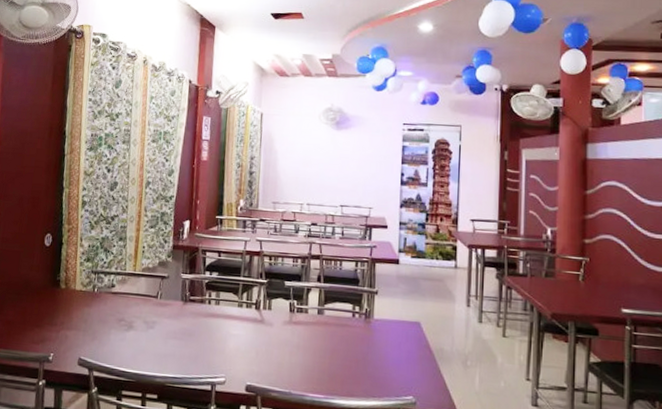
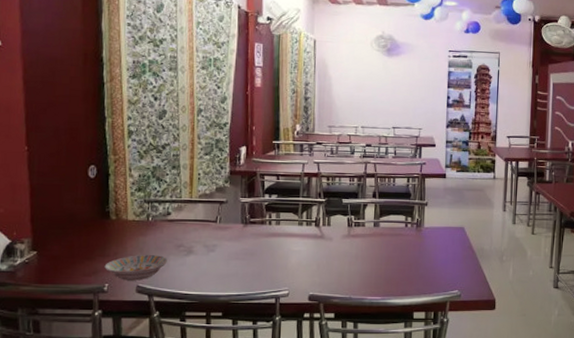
bowl: none [51,326,110,353] -> present [104,255,169,281]

